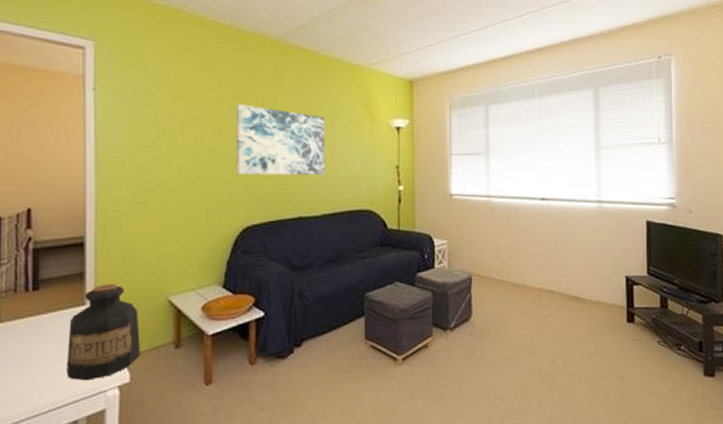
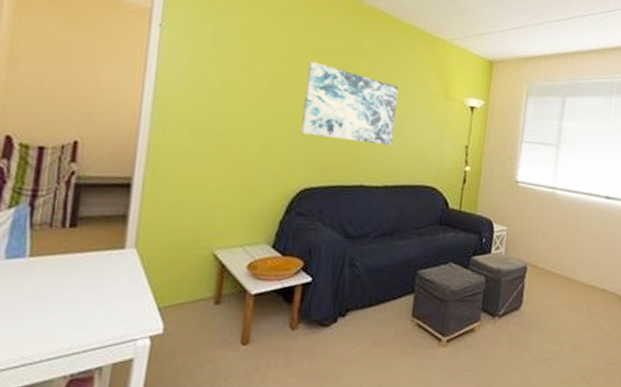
bottle: present [66,284,140,381] -> none [96,229,180,327]

